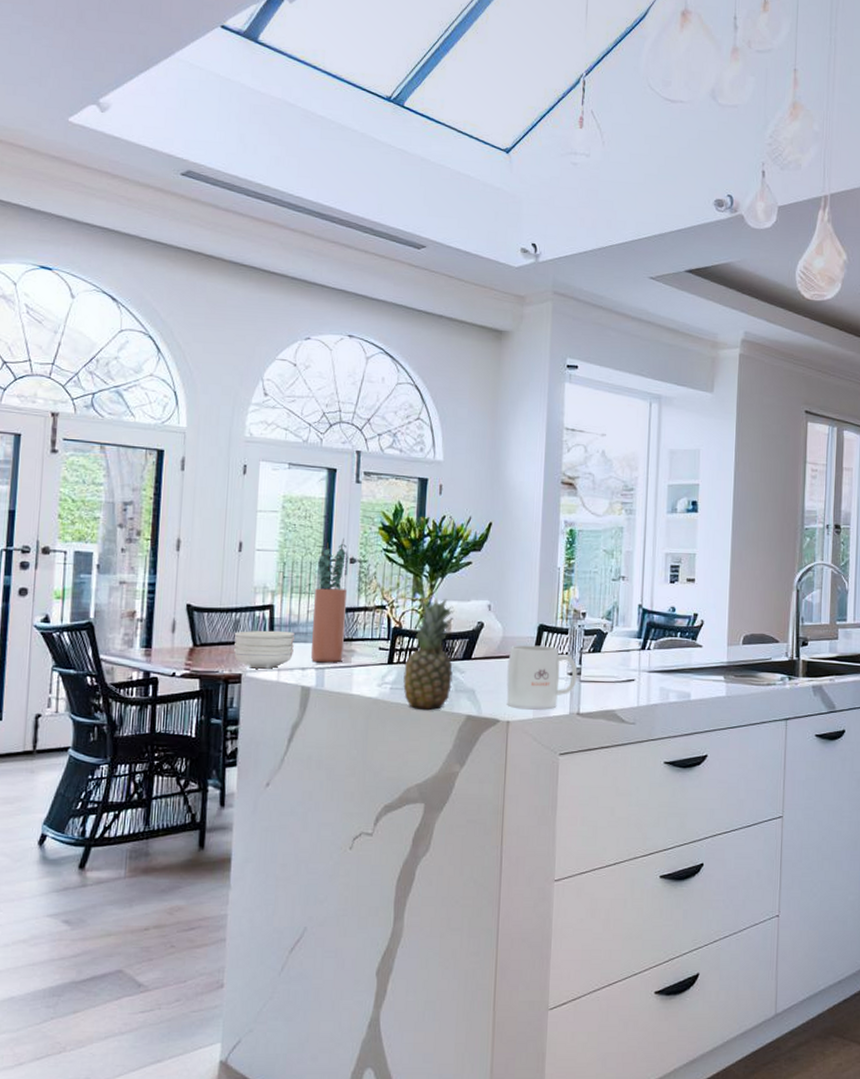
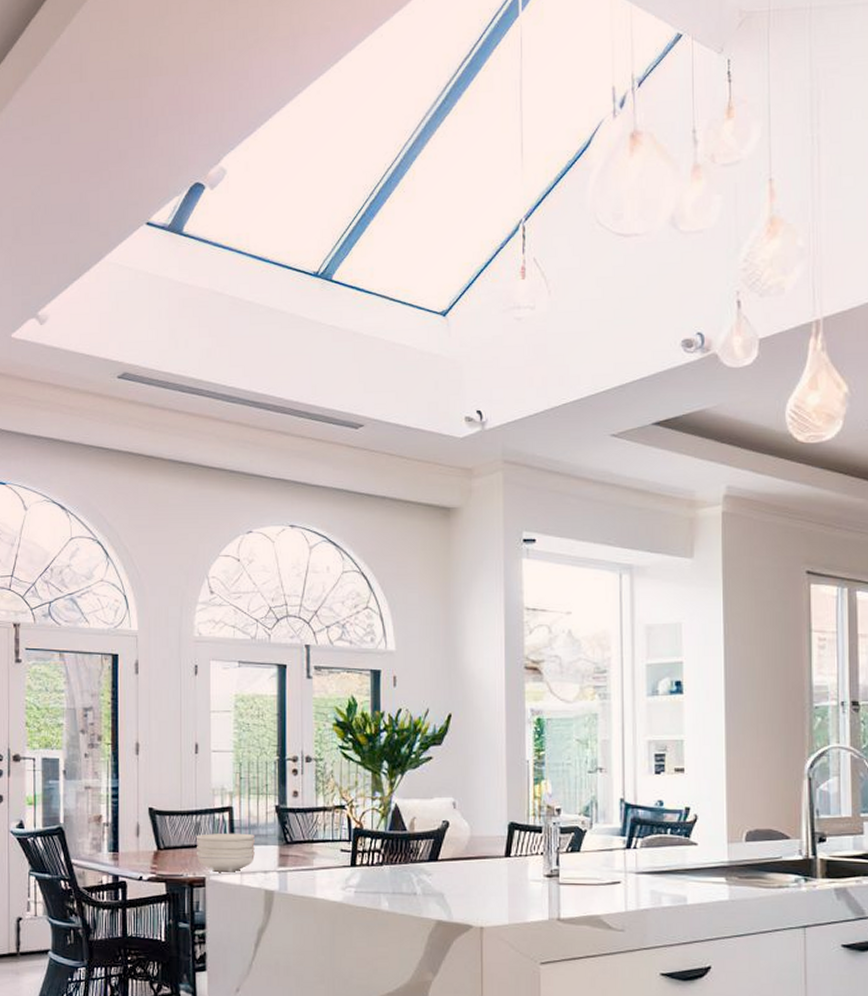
vase: present [310,538,348,663] -> none [271,736,305,866]
fruit: present [403,597,455,711] -> none [368,796,419,916]
mug: present [506,645,578,710] -> none [477,845,555,915]

